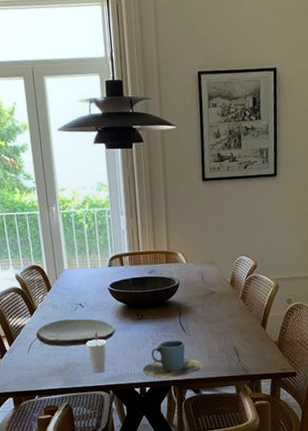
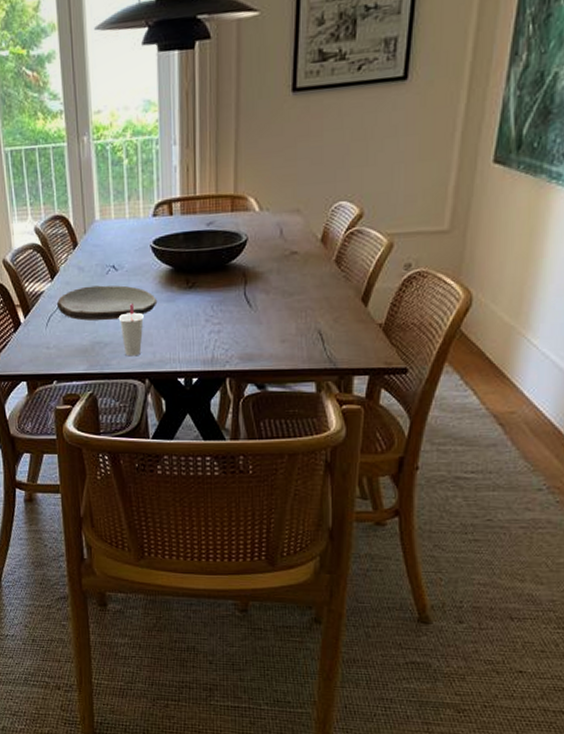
cup: present [143,340,203,378] -> none [190,317,273,367]

